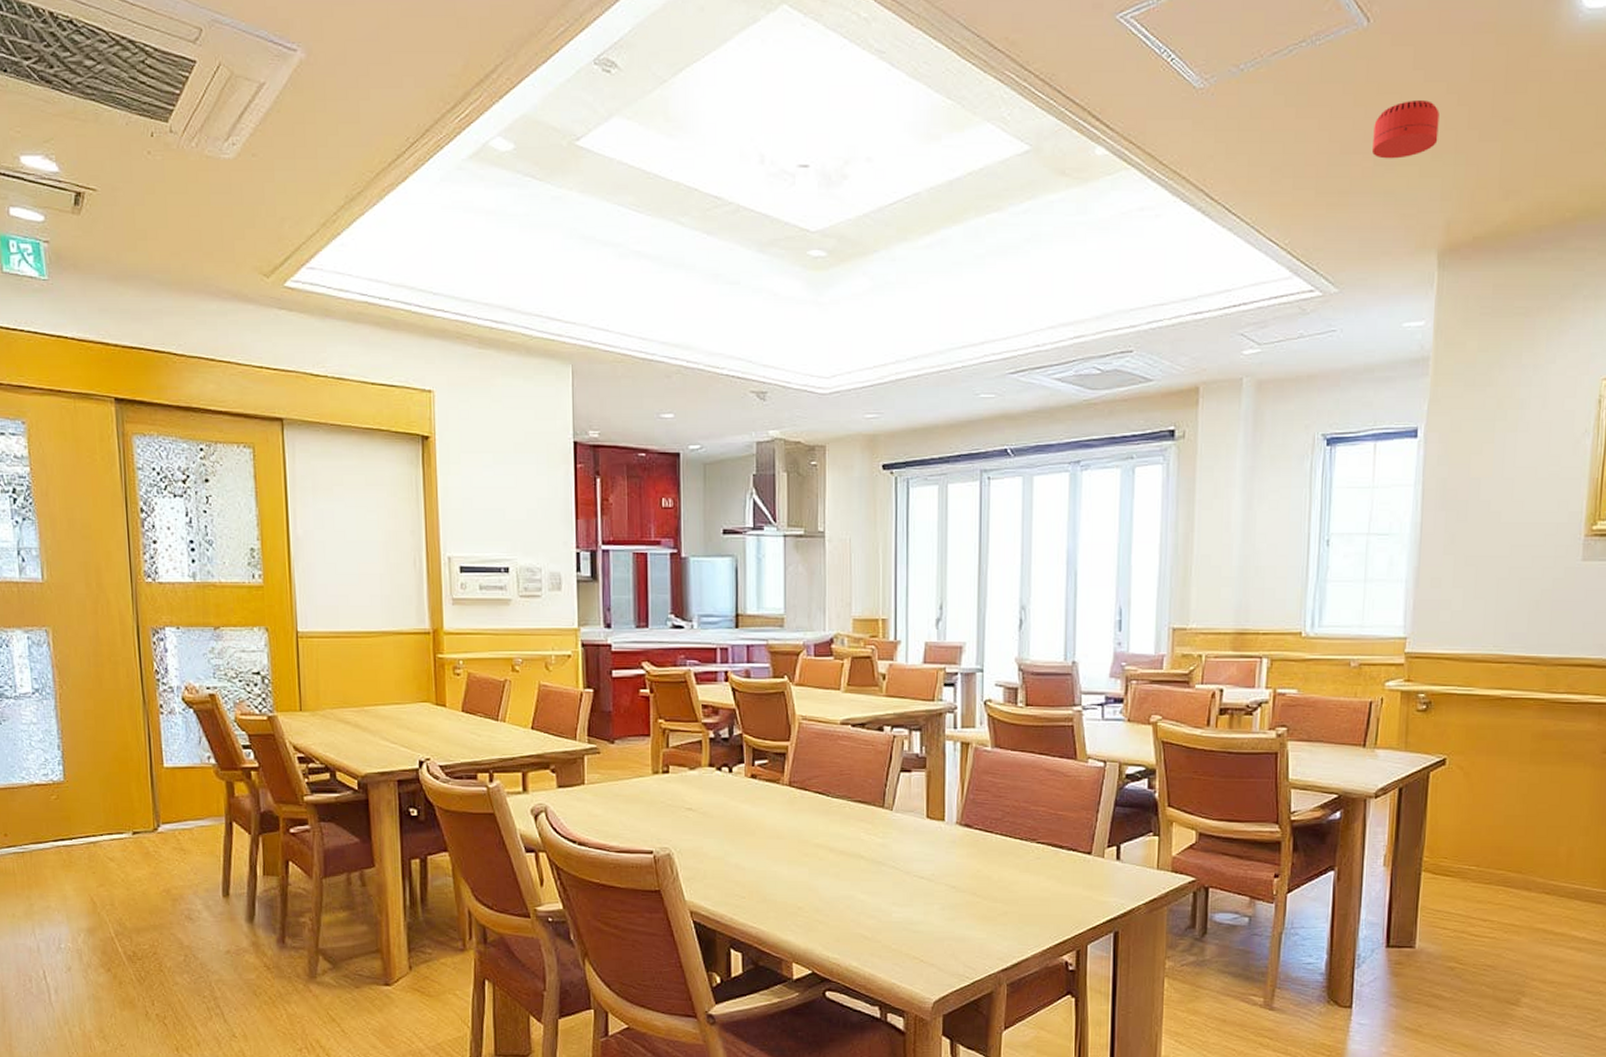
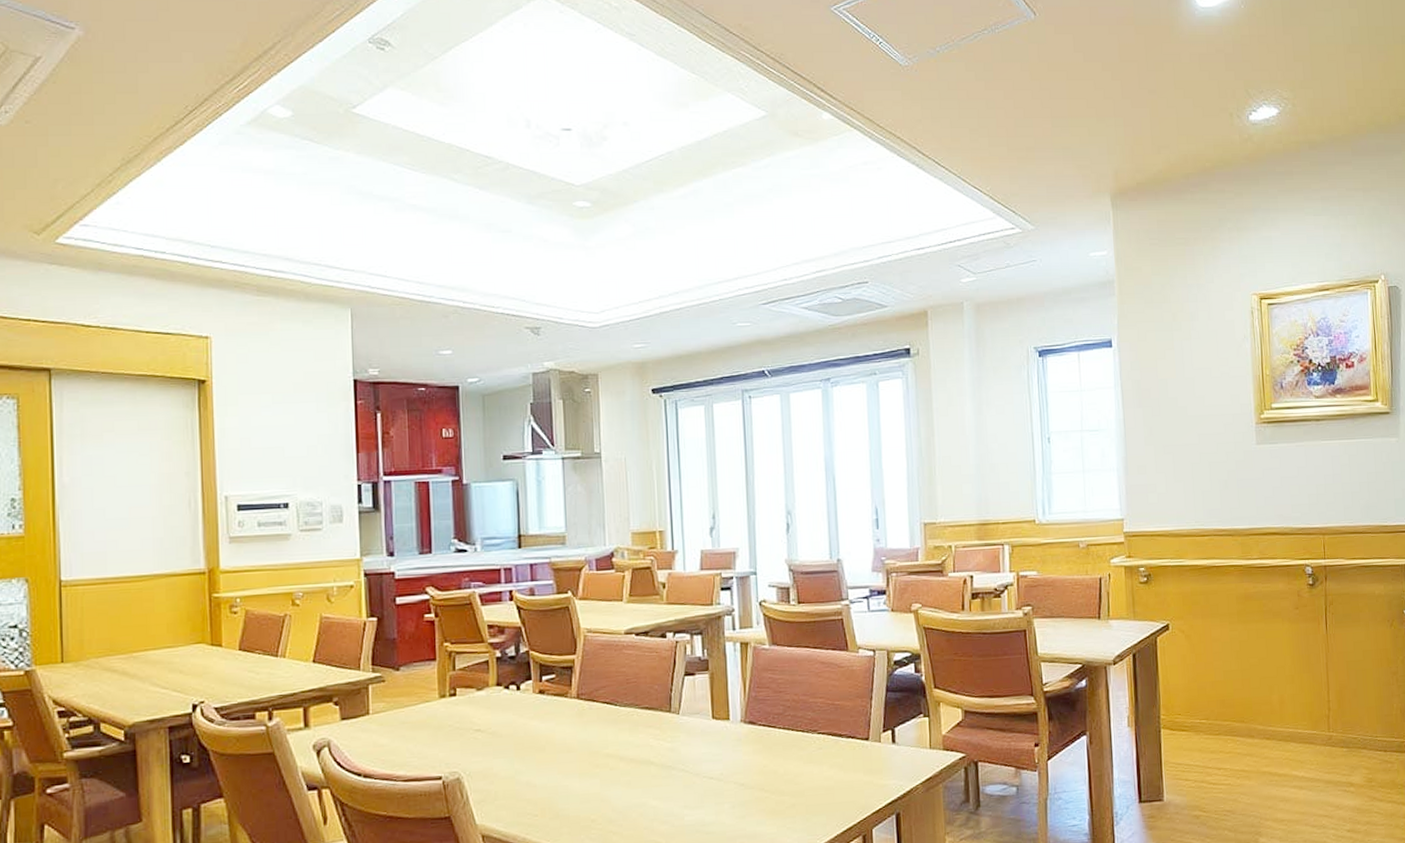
smoke detector: present [1372,100,1439,159] -> none [1048,76,1100,122]

